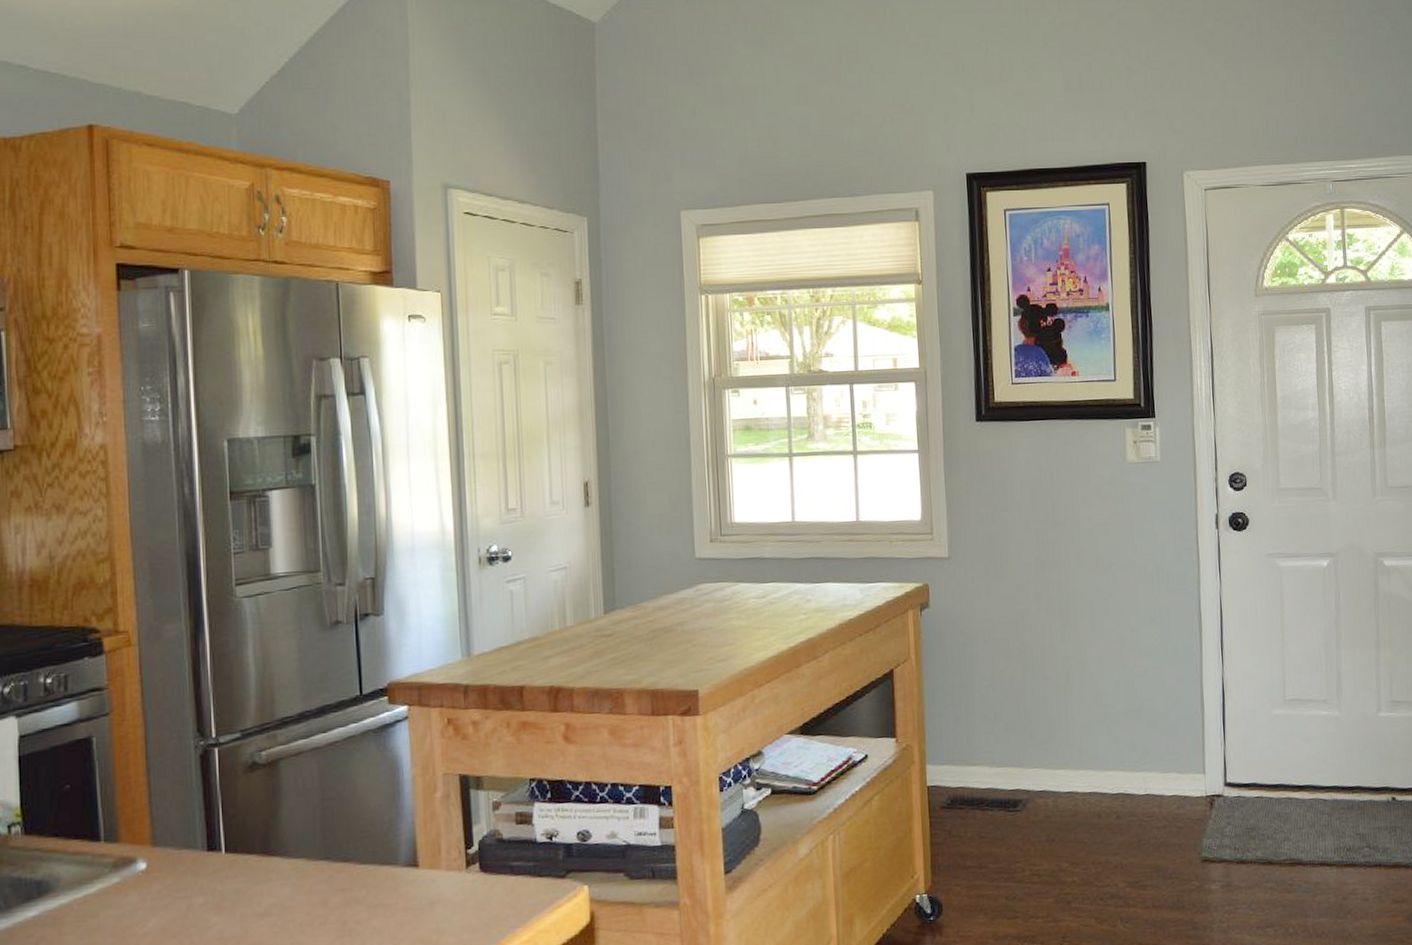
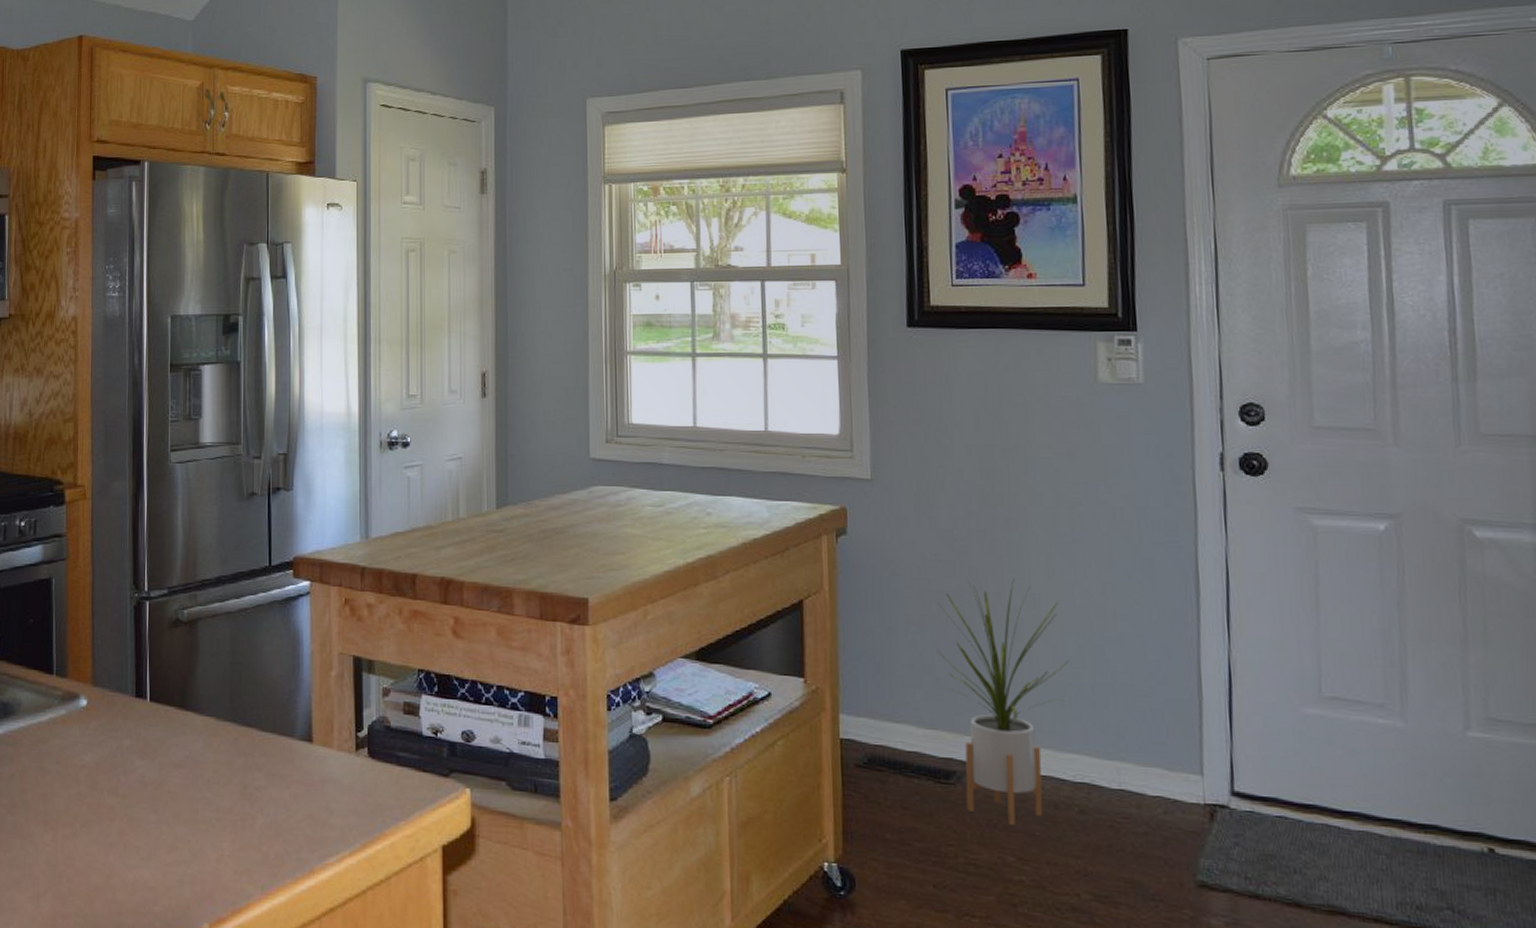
house plant: none [1004,631,1108,837] -> present [936,578,1069,825]

